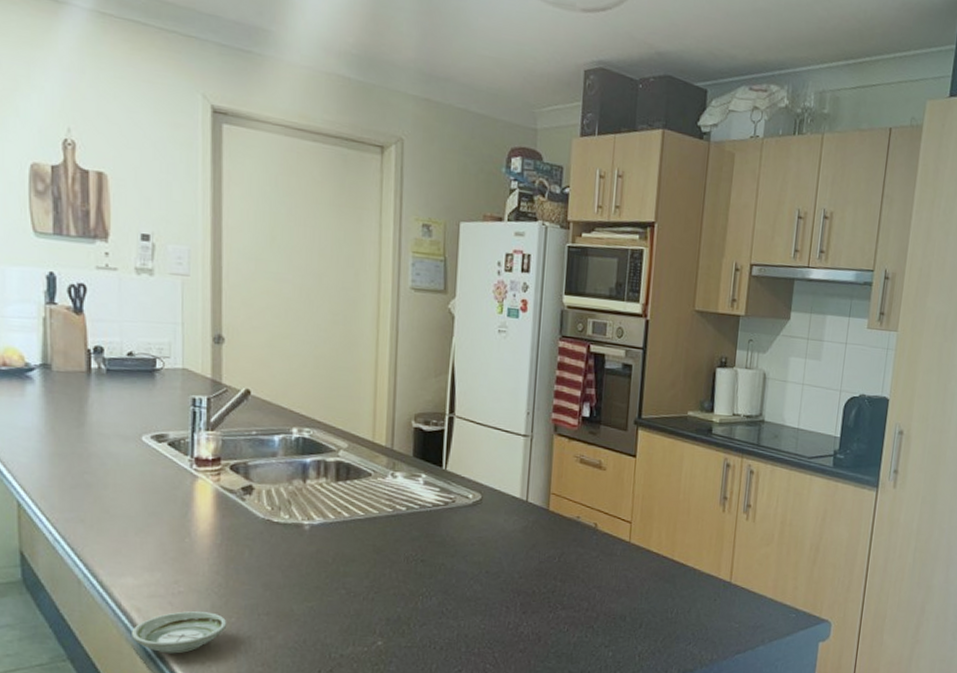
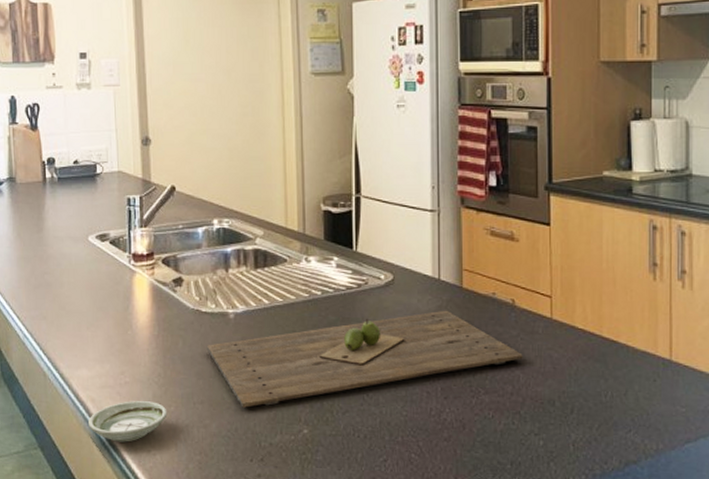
cutting board: none [276,530,601,620] -> present [206,310,523,408]

